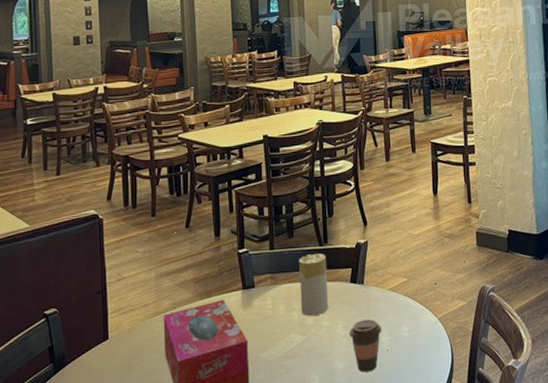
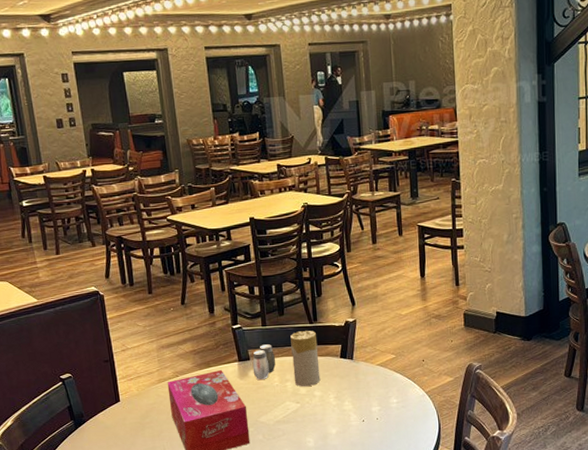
salt and pepper shaker: none [257,269,282,310] -> present [252,344,276,380]
coffee cup: present [348,319,382,373] -> none [340,391,372,437]

